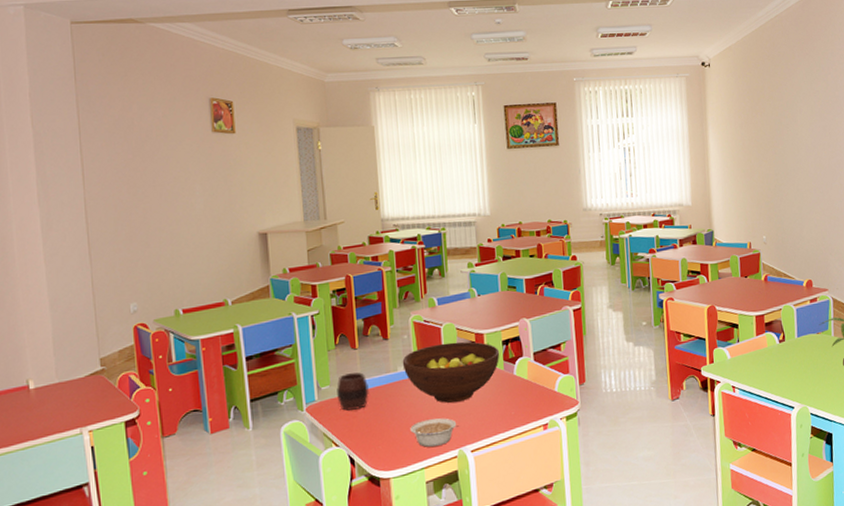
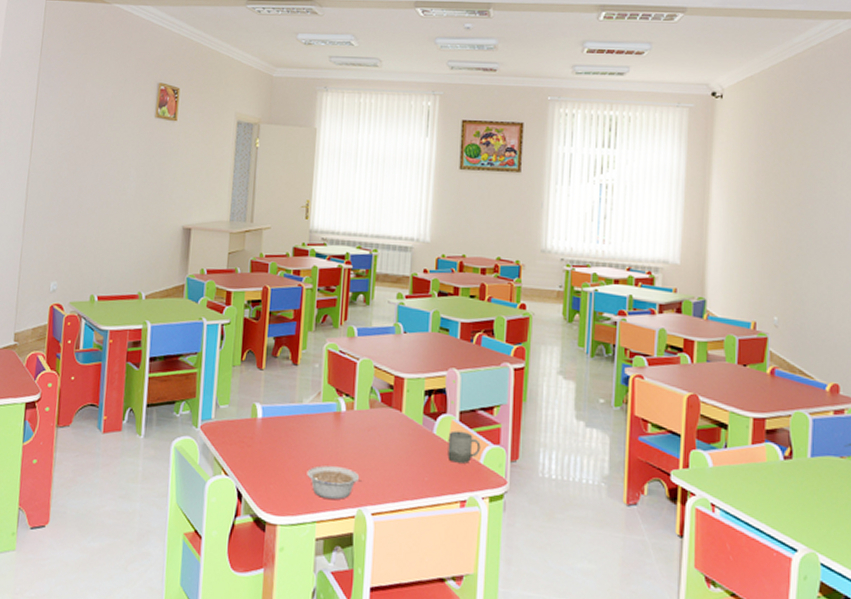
cup: present [337,372,369,411] -> none [234,395,269,438]
fruit bowl: present [402,341,500,403] -> none [309,380,421,453]
cup: none [526,368,554,395] -> present [447,430,481,464]

